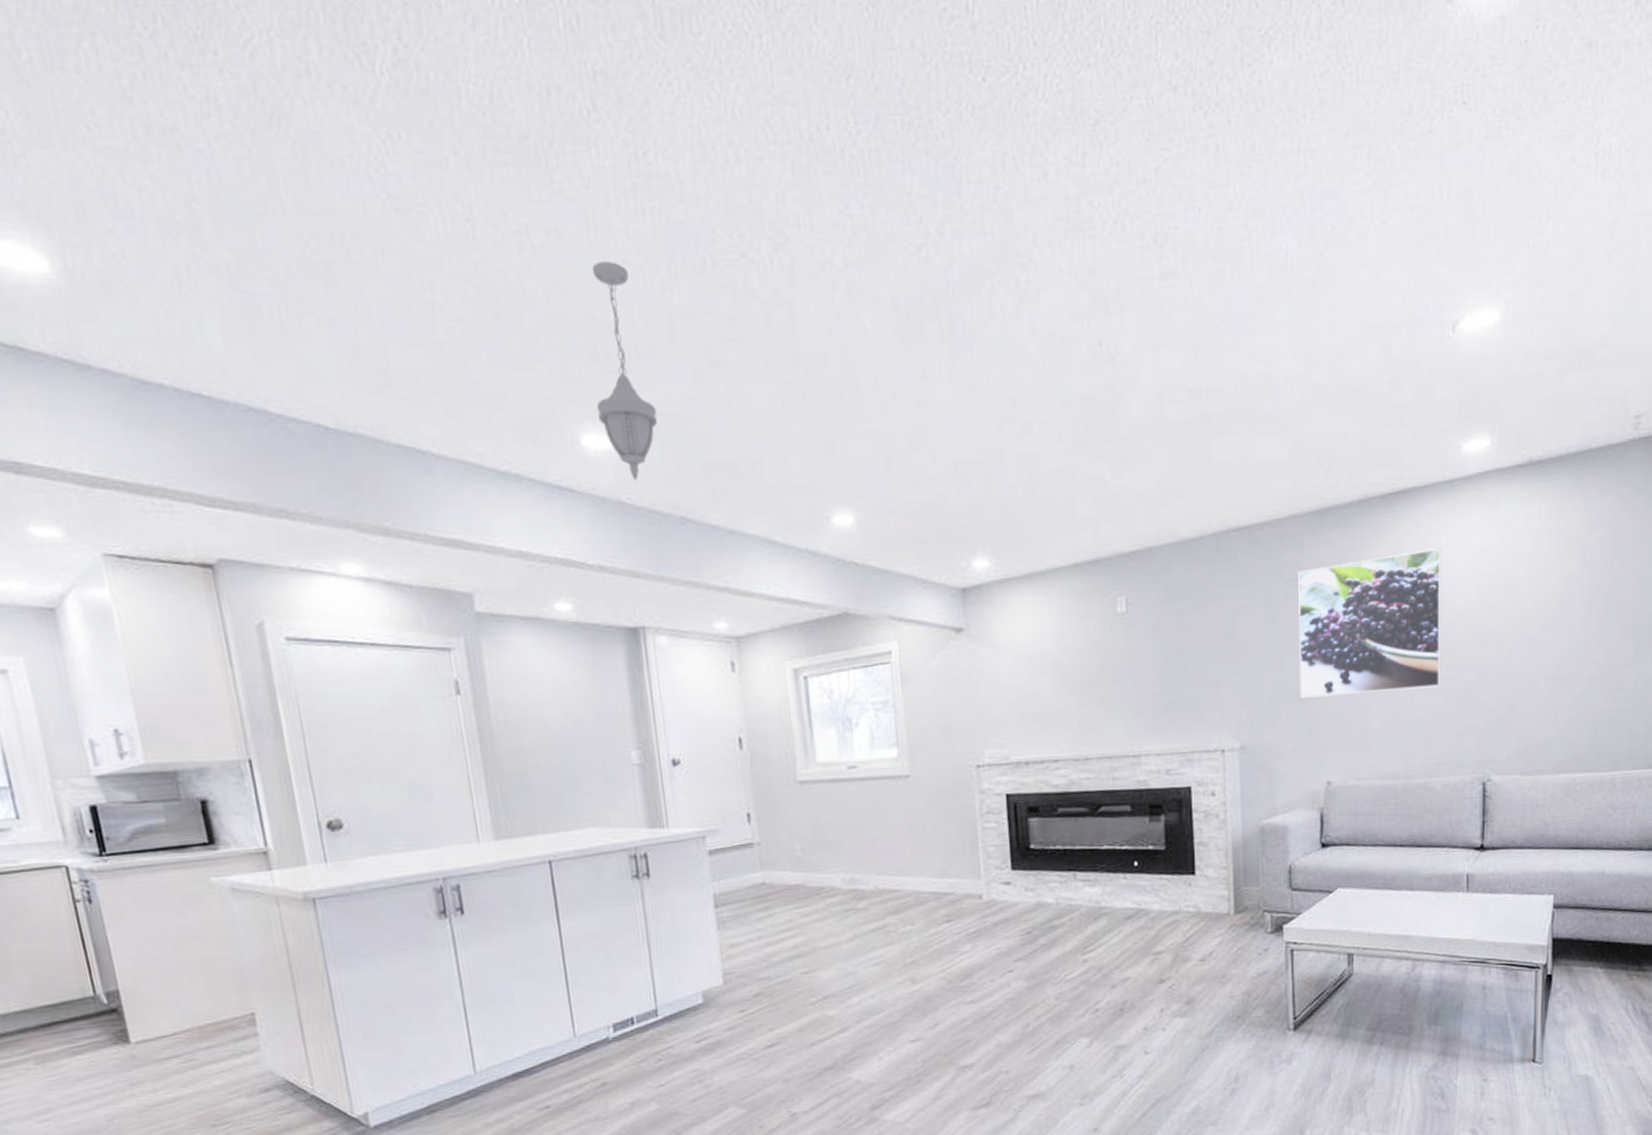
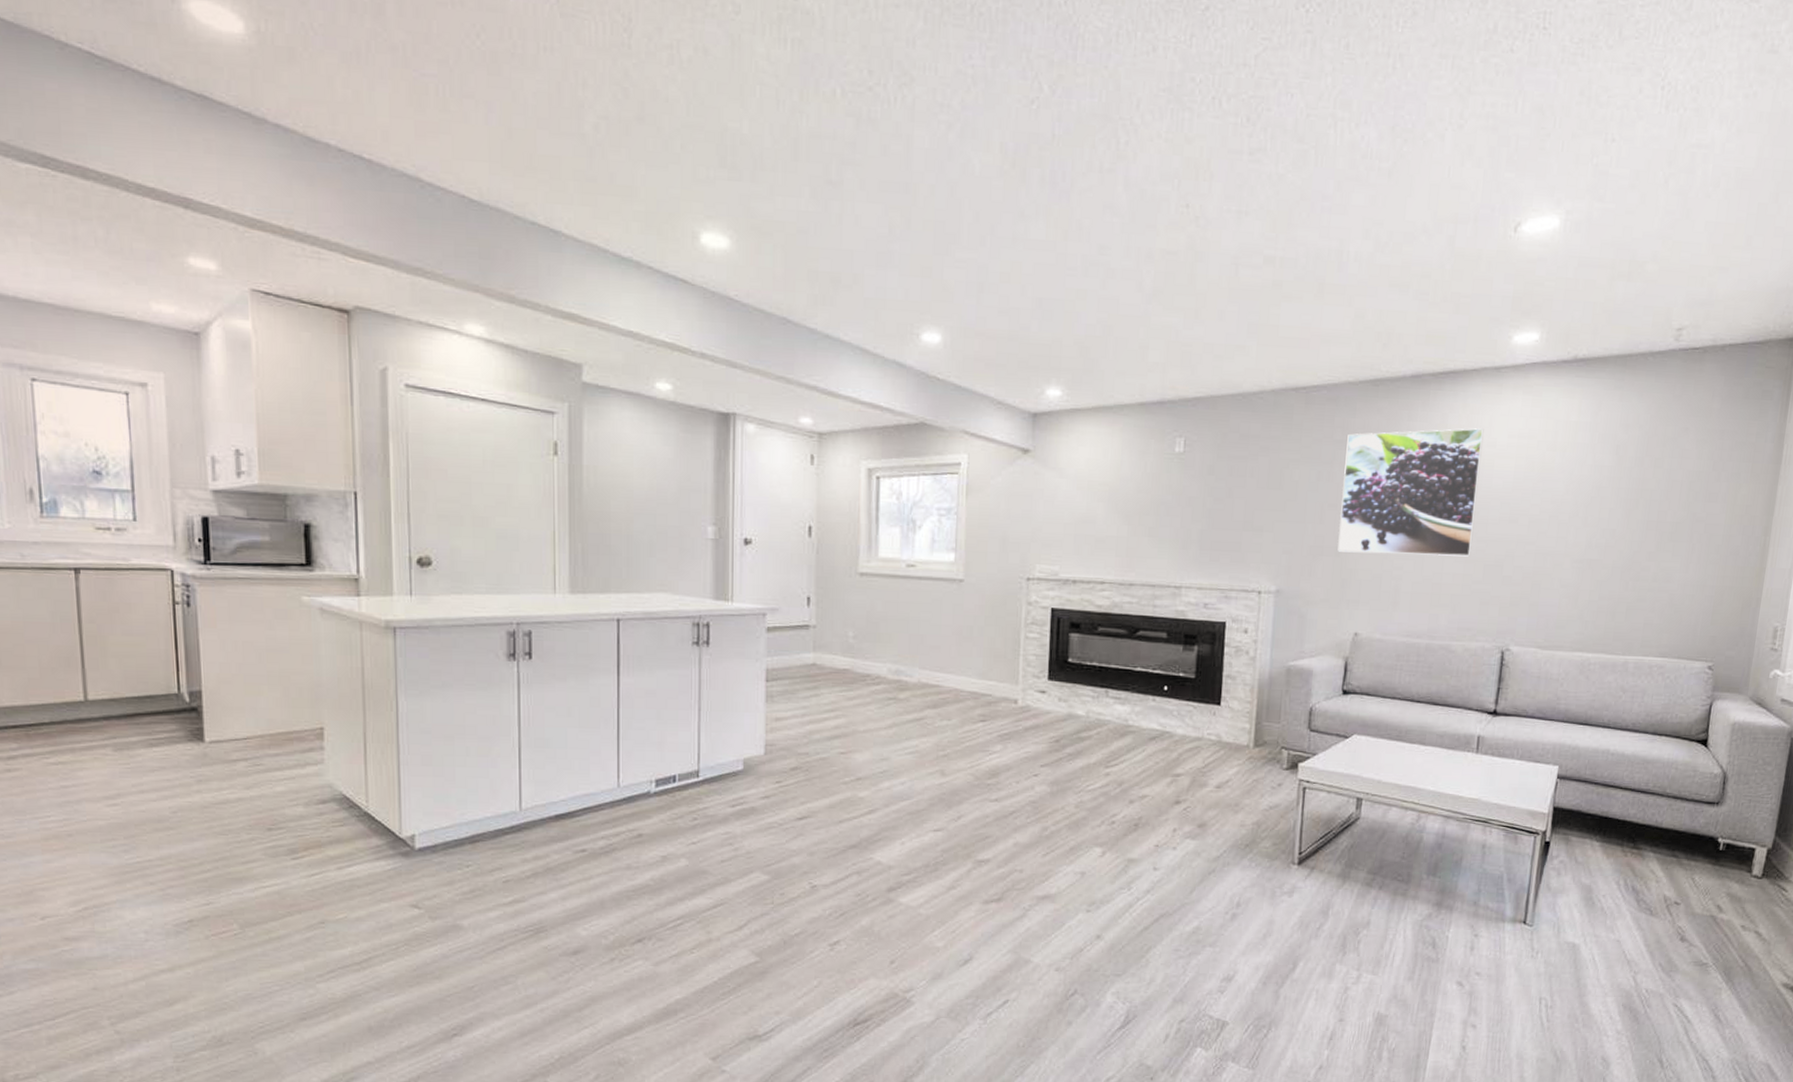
pendant light: present [591,262,657,481] -> none [718,80,774,281]

